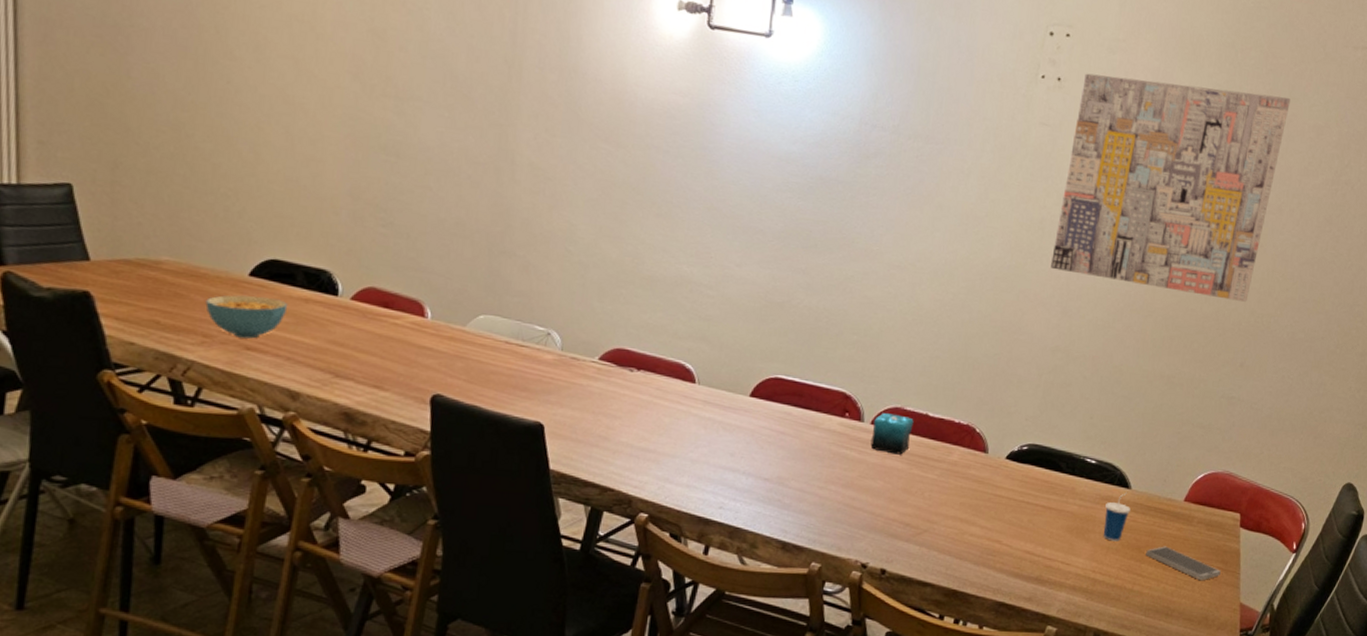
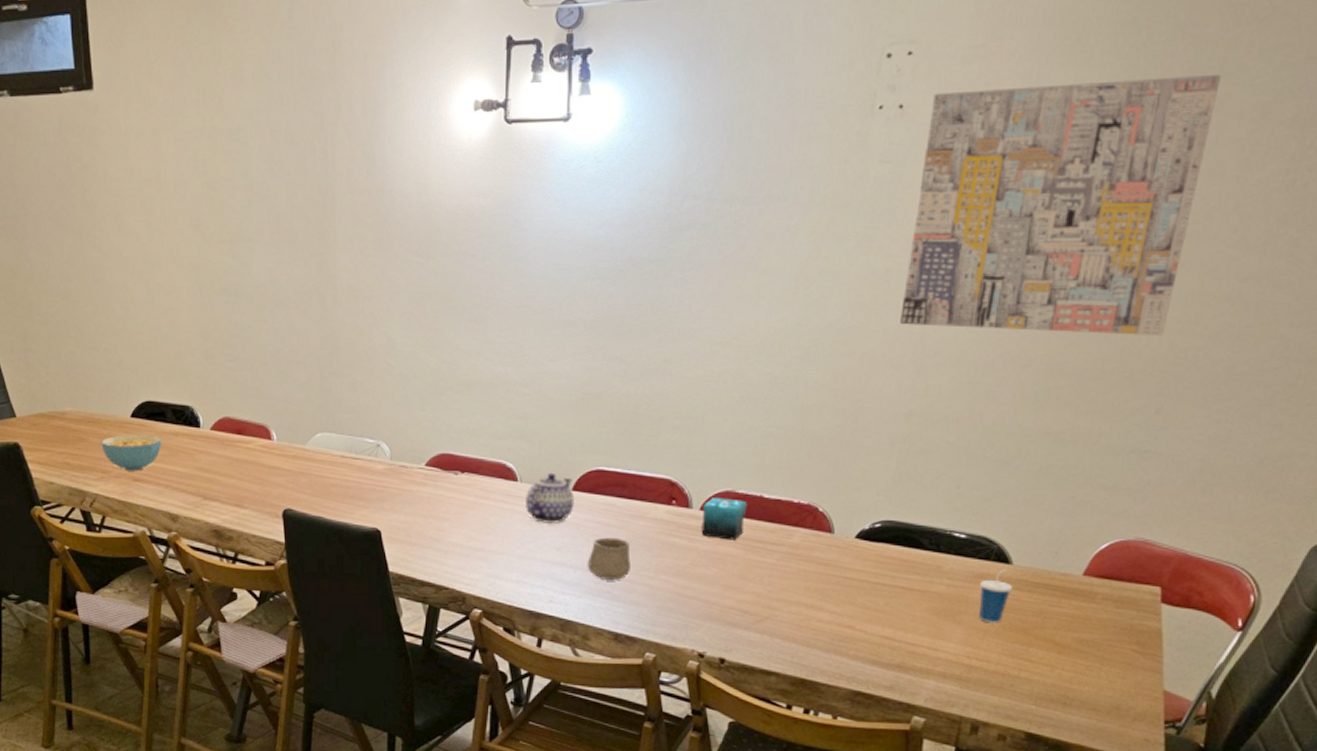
teapot: none [701,376,752,429] -> present [526,472,575,523]
cup: none [759,445,803,489] -> present [587,537,631,580]
smartphone: present [1146,546,1221,581] -> none [1034,627,1136,666]

